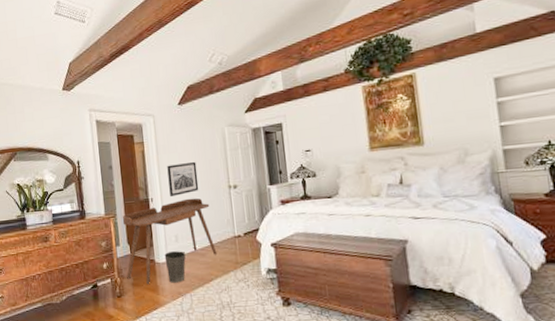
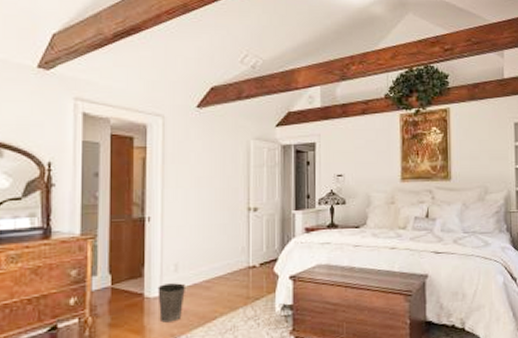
desk: present [122,198,218,285] -> none [102,219,226,325]
wall art: present [167,161,199,196] -> none [174,176,212,216]

